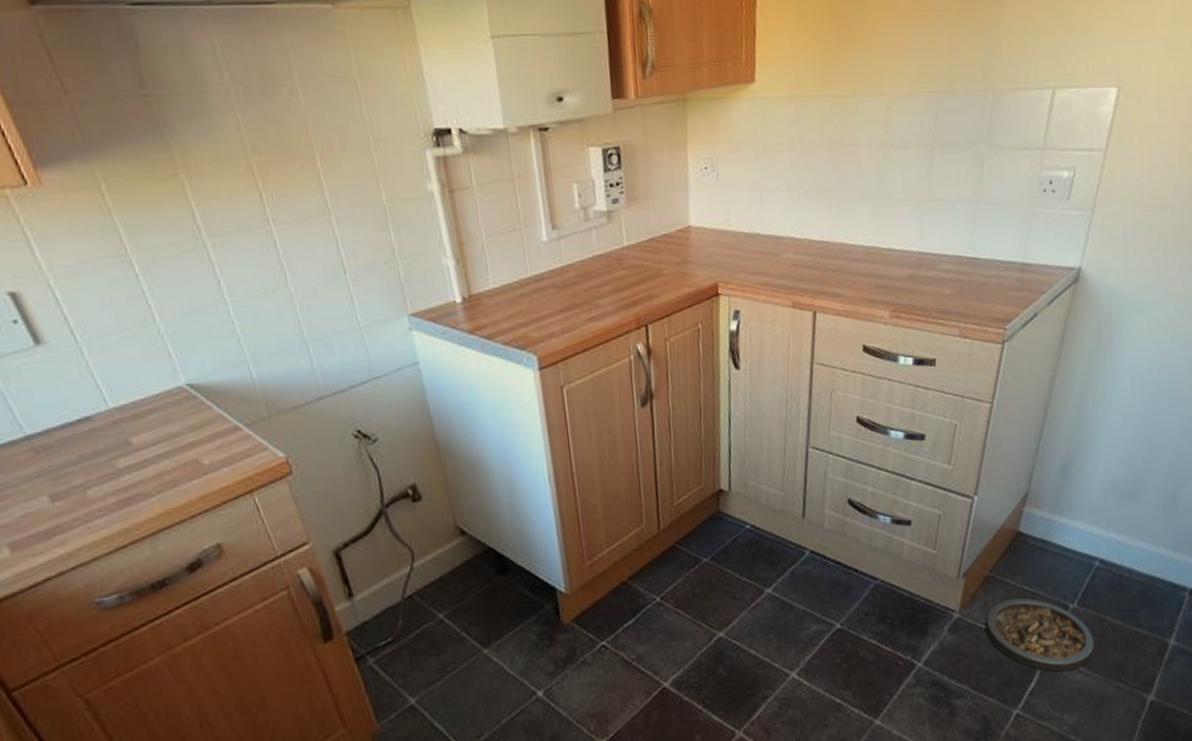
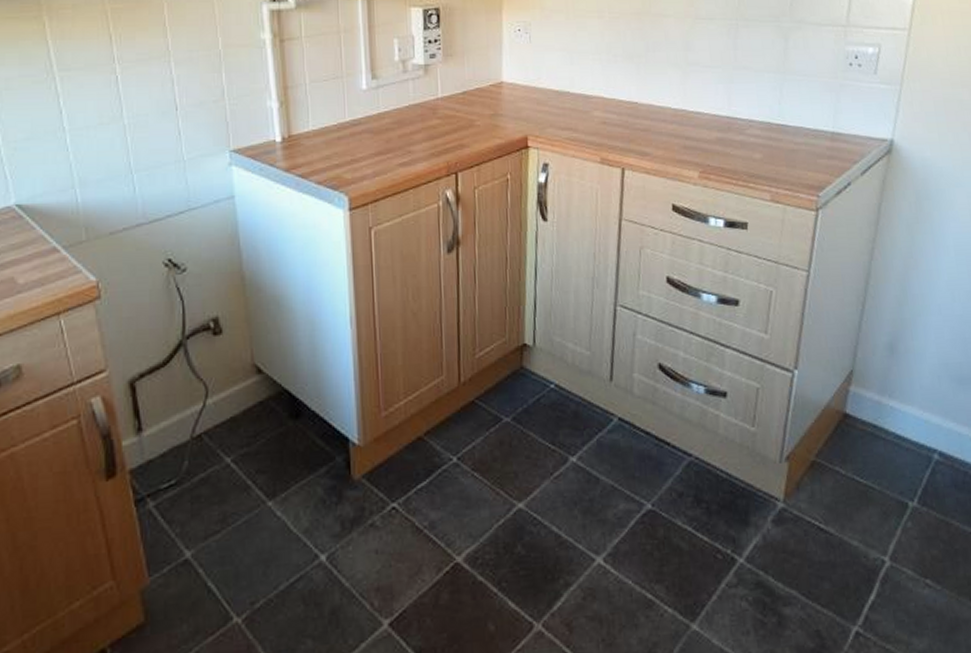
pet bowl: present [985,597,1095,672] -> none [813,489,942,584]

